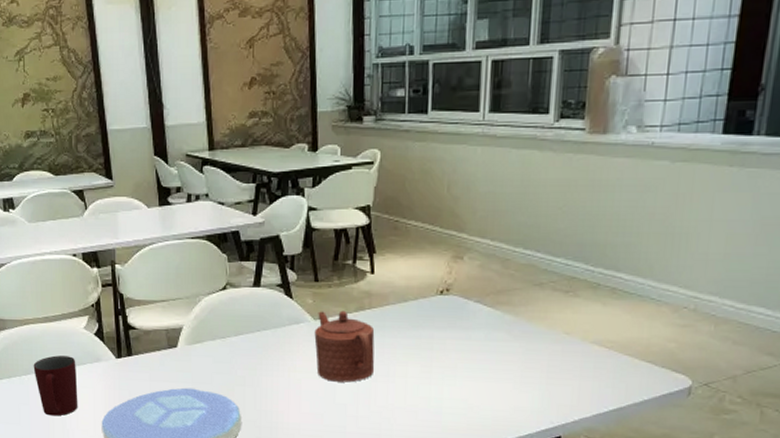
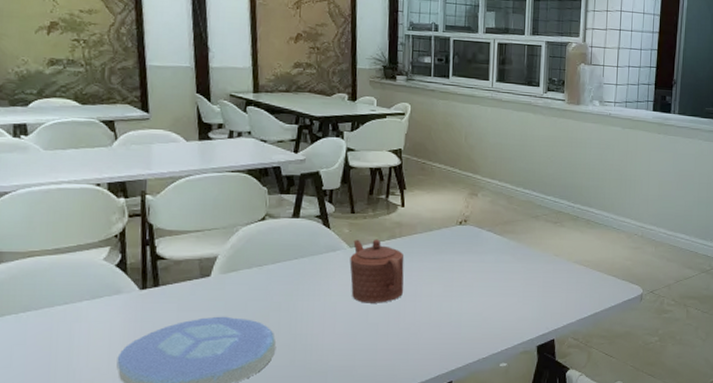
mug: present [33,355,78,416] -> none [35,289,91,356]

